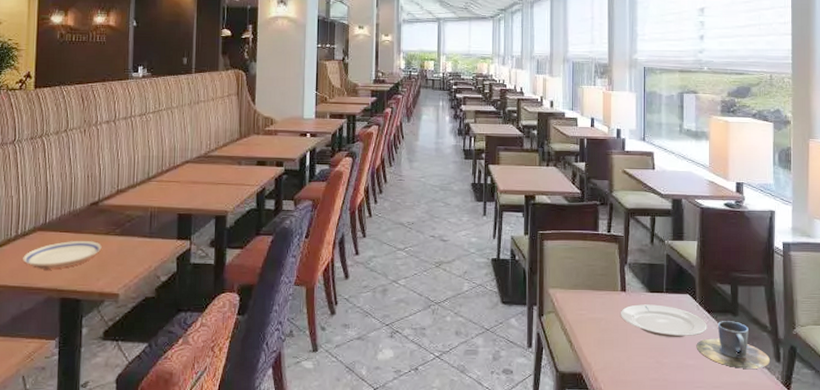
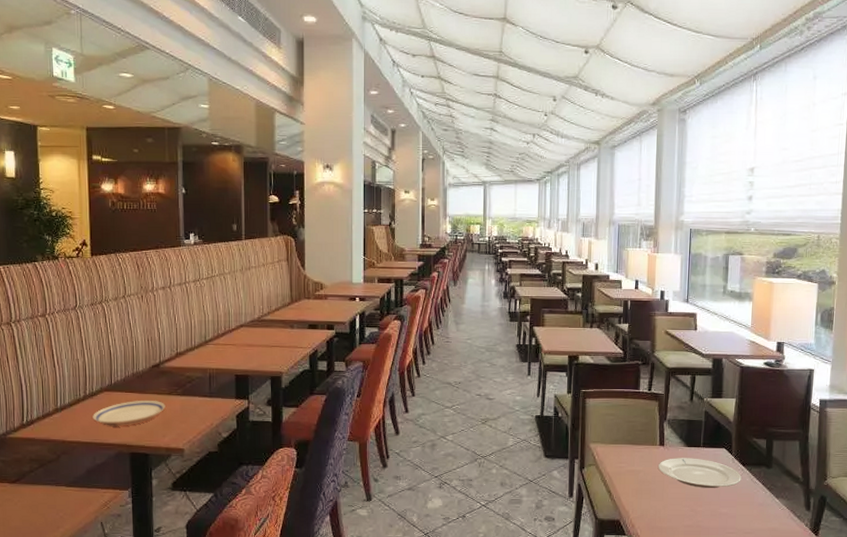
cup: present [696,321,771,368] -> none [730,473,801,516]

